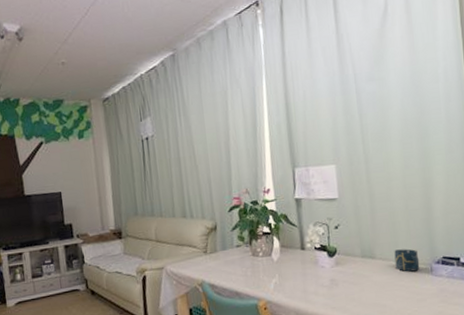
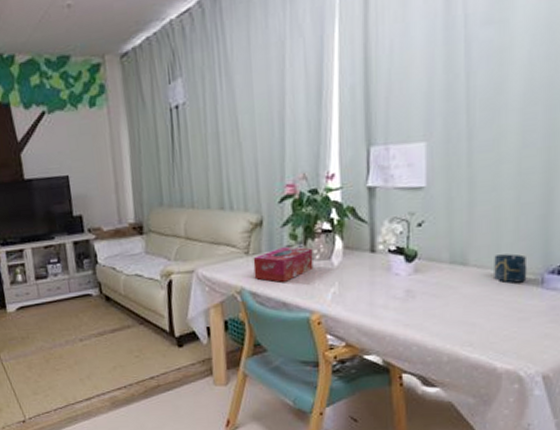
tissue box: none [210,246,258,275] -> present [253,247,314,282]

